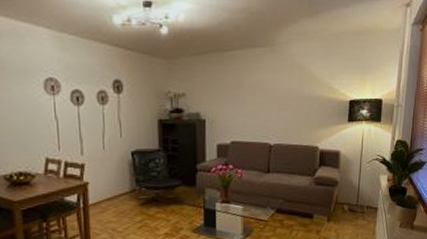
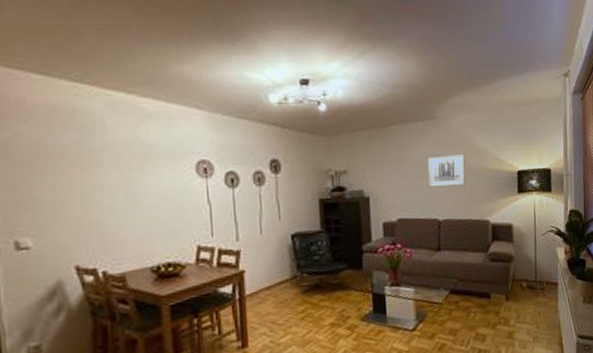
wall art: none [263,82,299,113] -> present [427,154,466,187]

